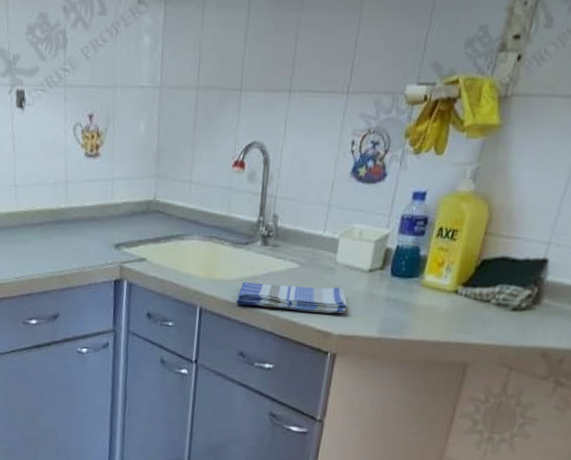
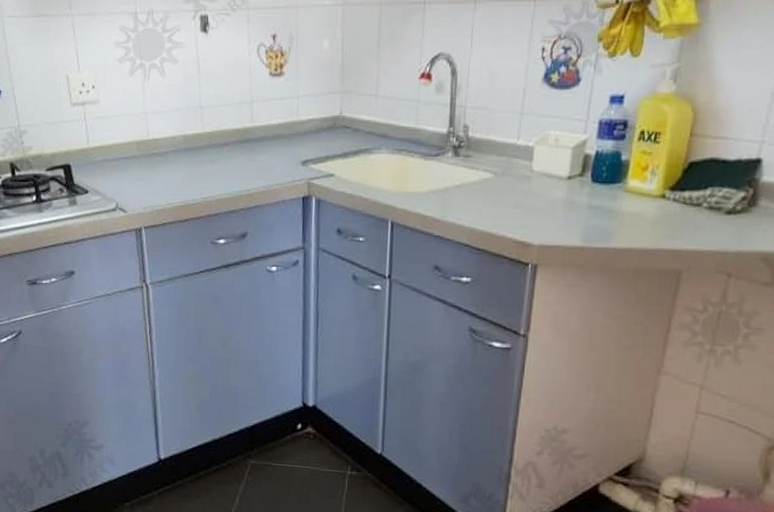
dish towel: present [236,282,349,314] -> none [428,194,548,224]

